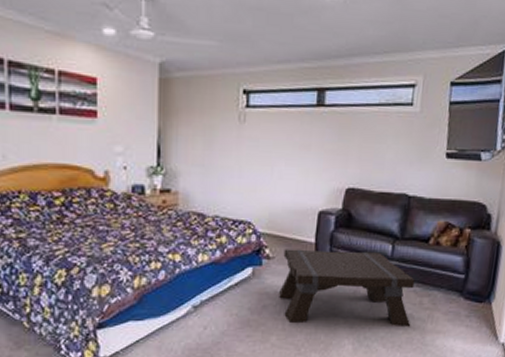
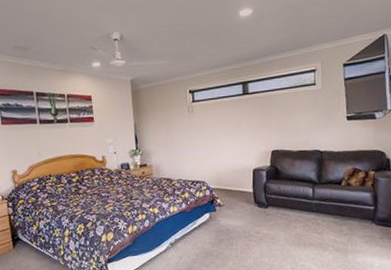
coffee table: present [279,249,415,327] -> none [230,195,335,251]

